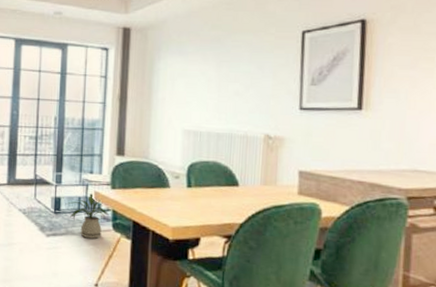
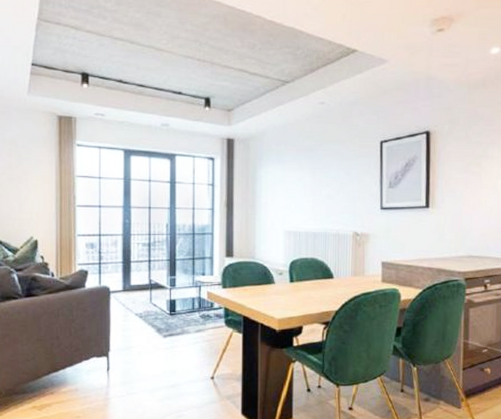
house plant: present [65,193,110,239] -> none [180,294,222,335]

